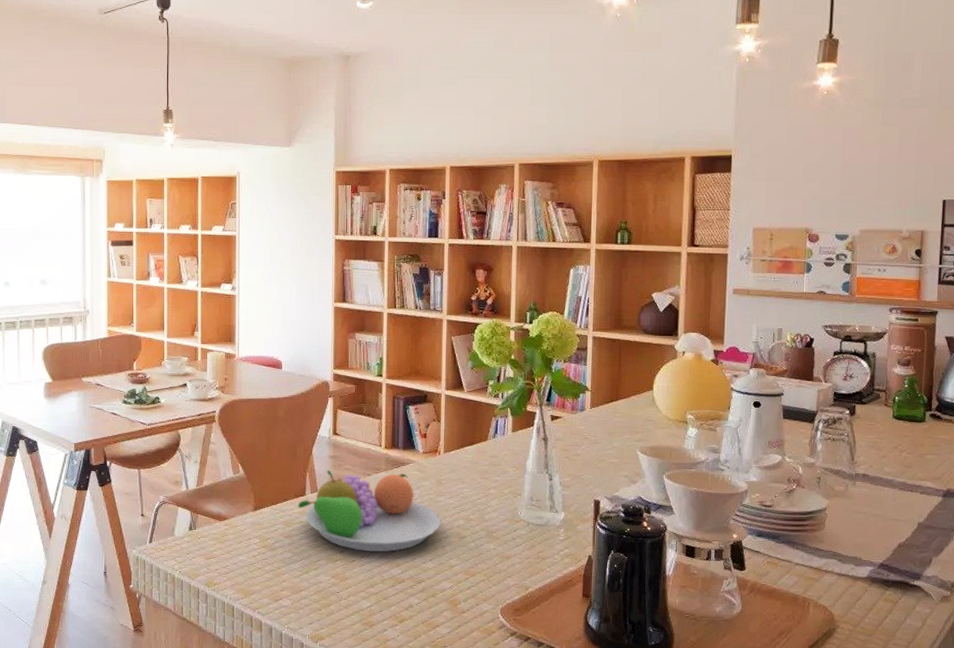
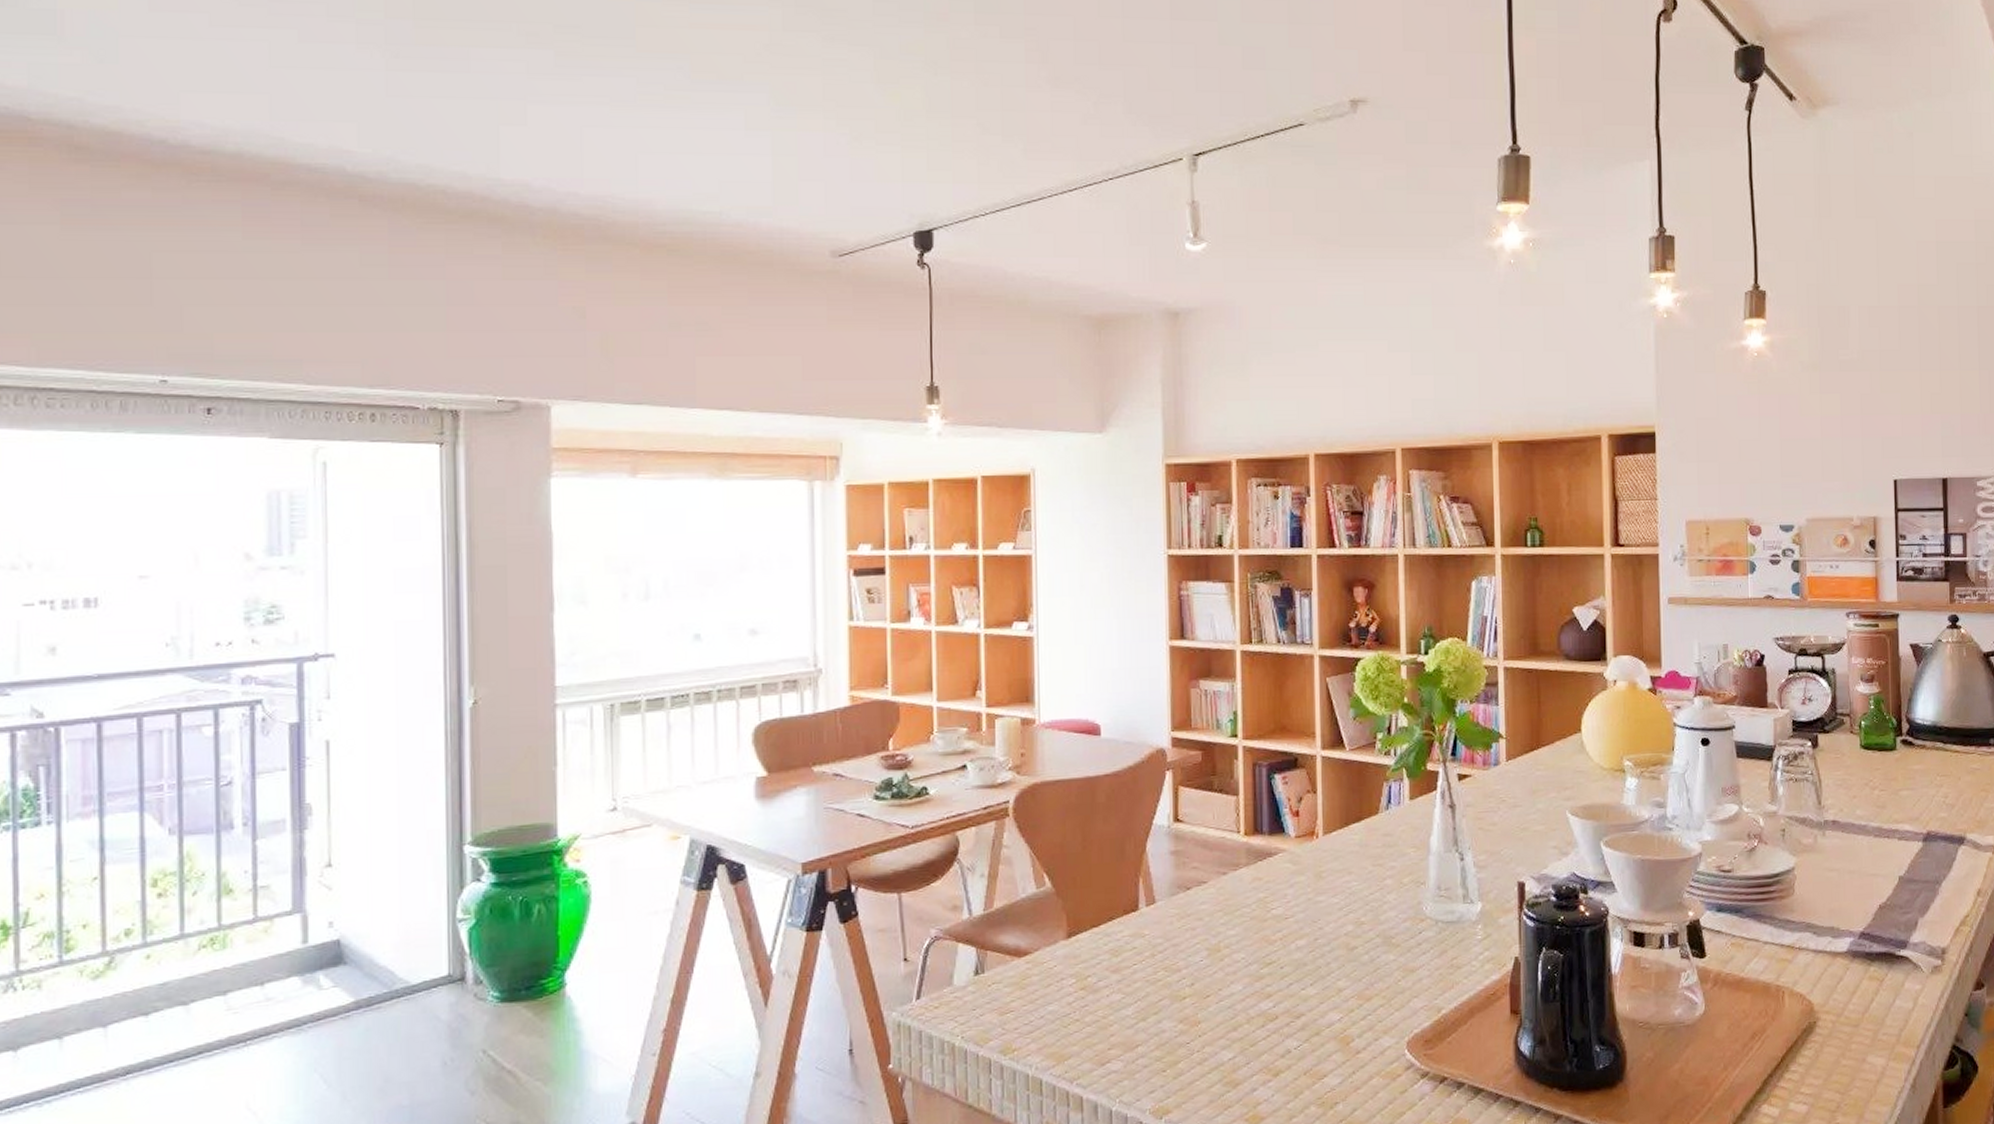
fruit bowl: present [297,469,441,552] -> none [1128,868,1324,981]

